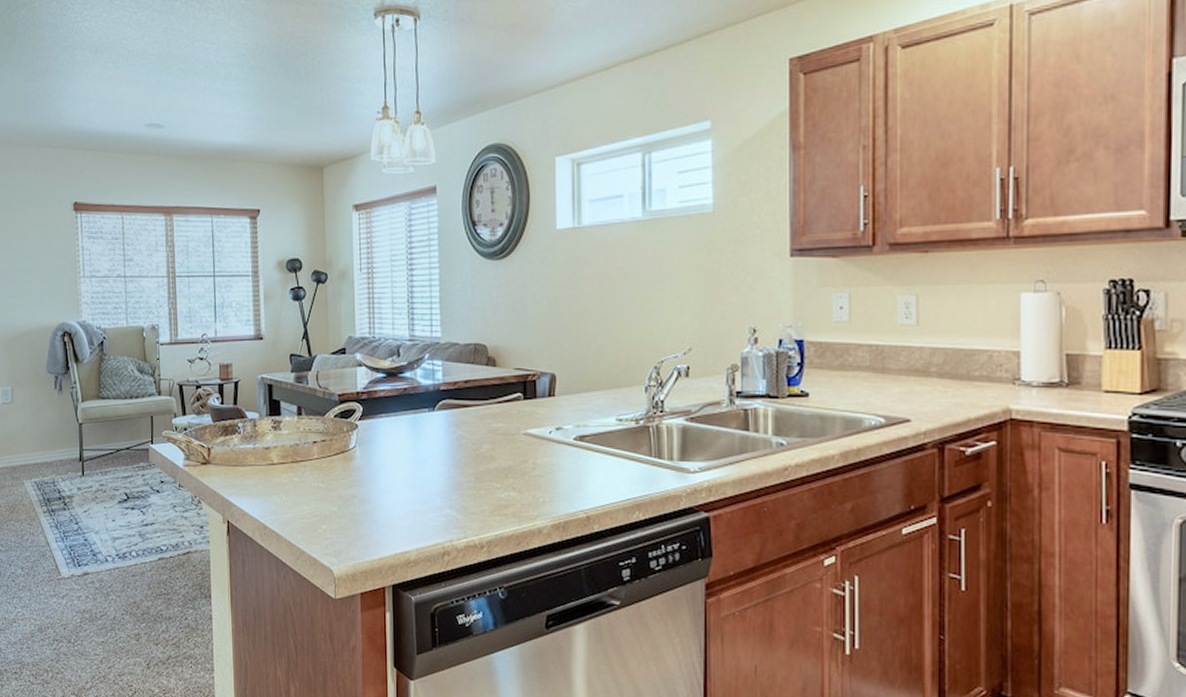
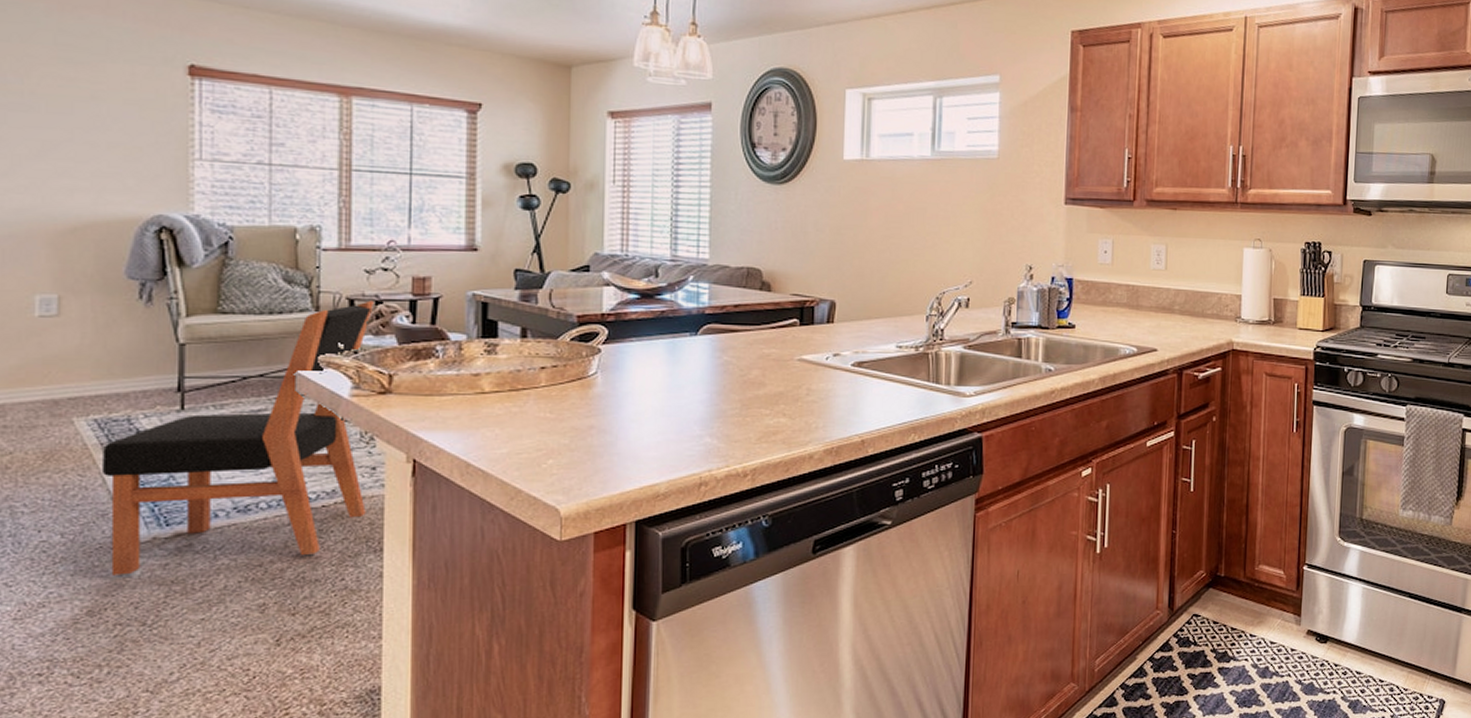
dining chair: none [40,385,198,603] -> present [101,300,374,575]

